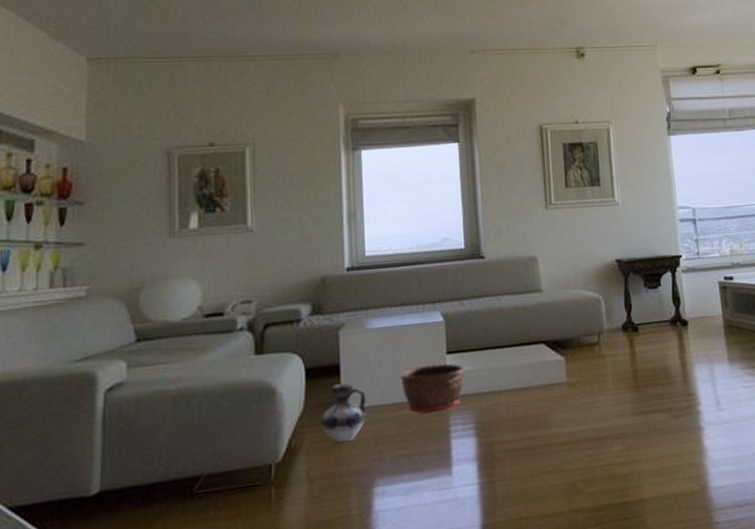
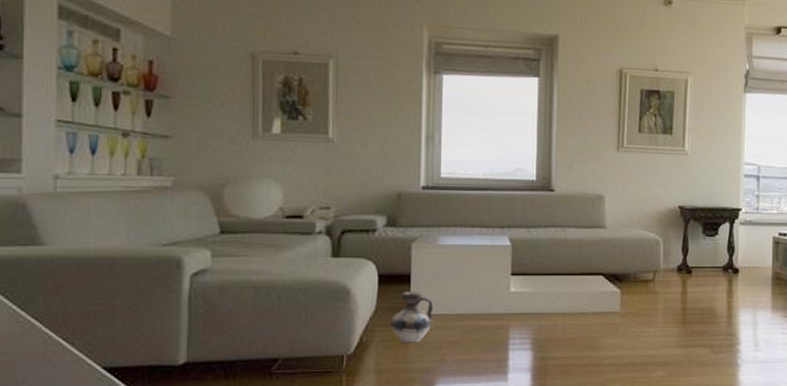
basket: present [400,363,465,413] -> none [466,283,527,325]

